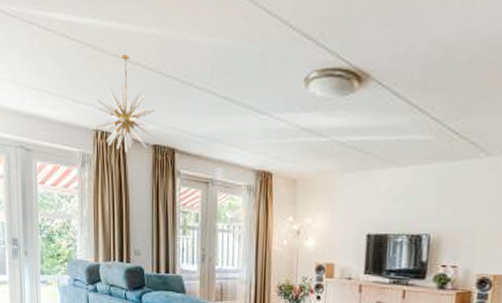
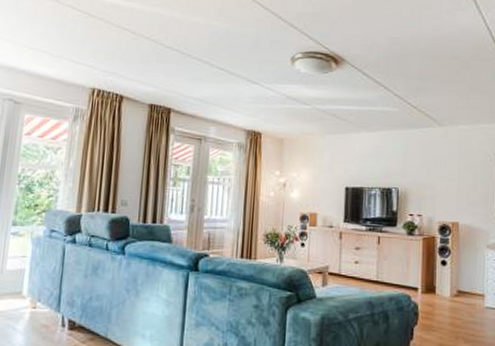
chandelier: present [95,54,157,153] -> none [92,27,156,110]

